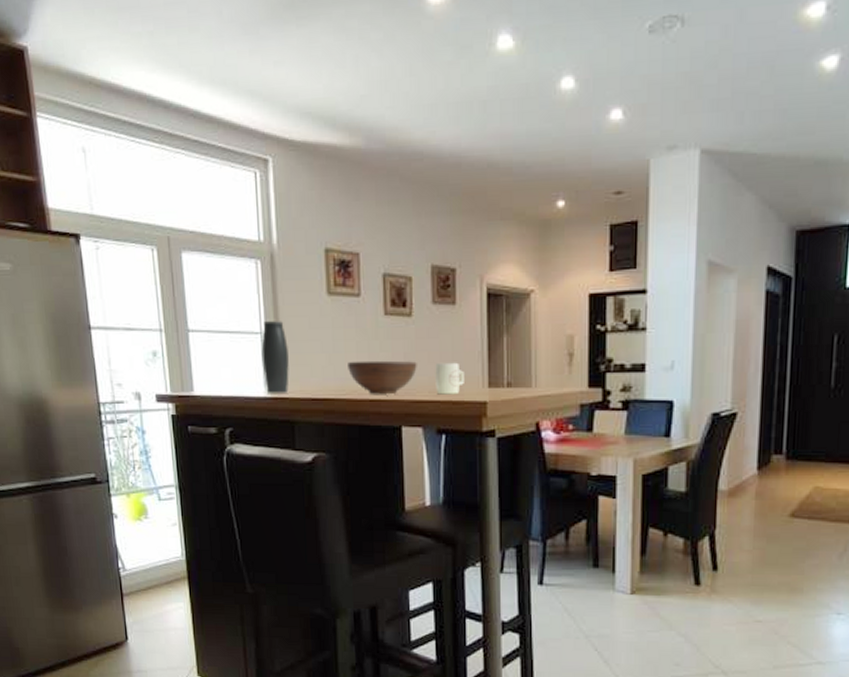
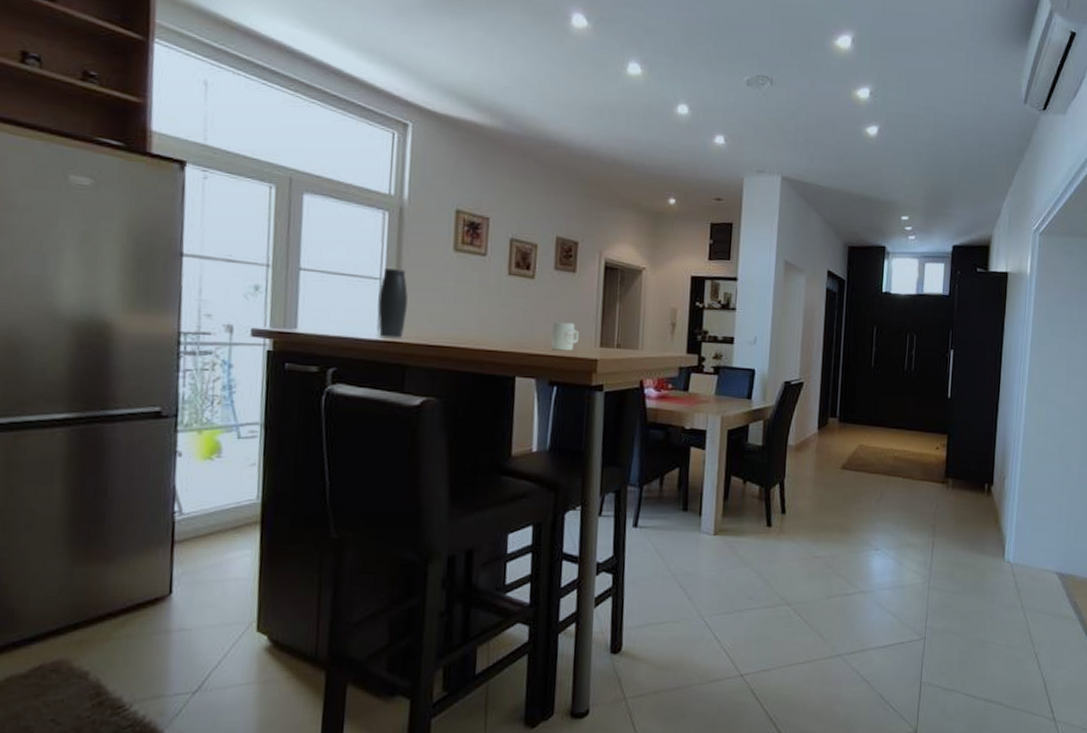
bowl: present [348,360,417,395] -> none [467,313,536,348]

